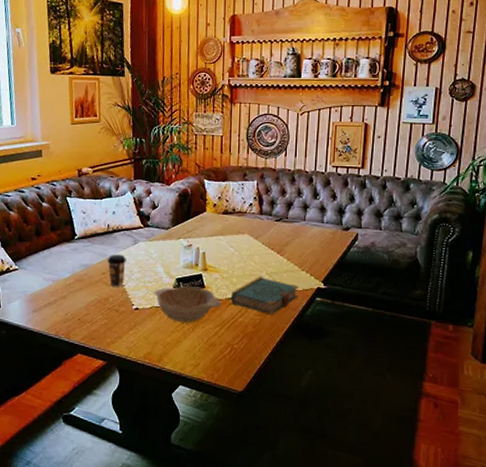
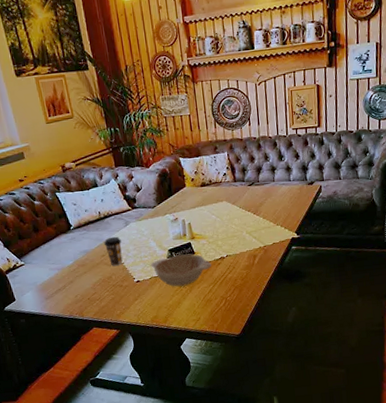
book: present [230,276,299,316] -> none [218,235,276,268]

